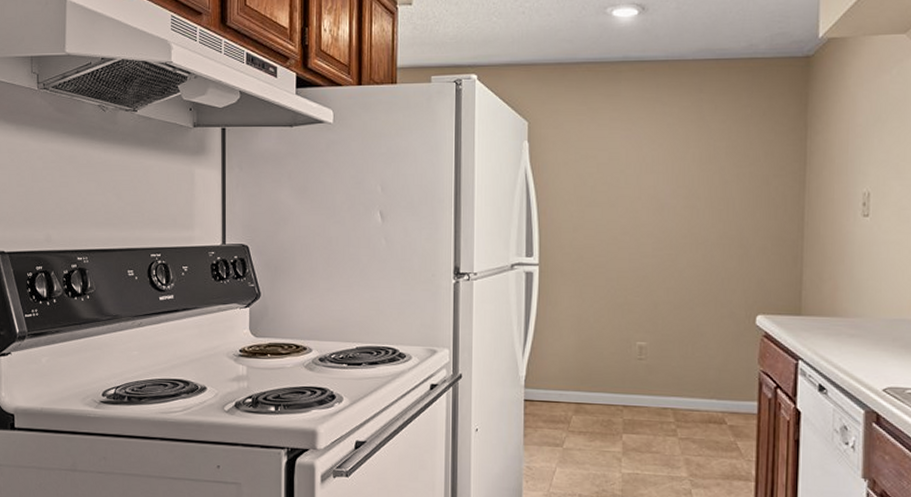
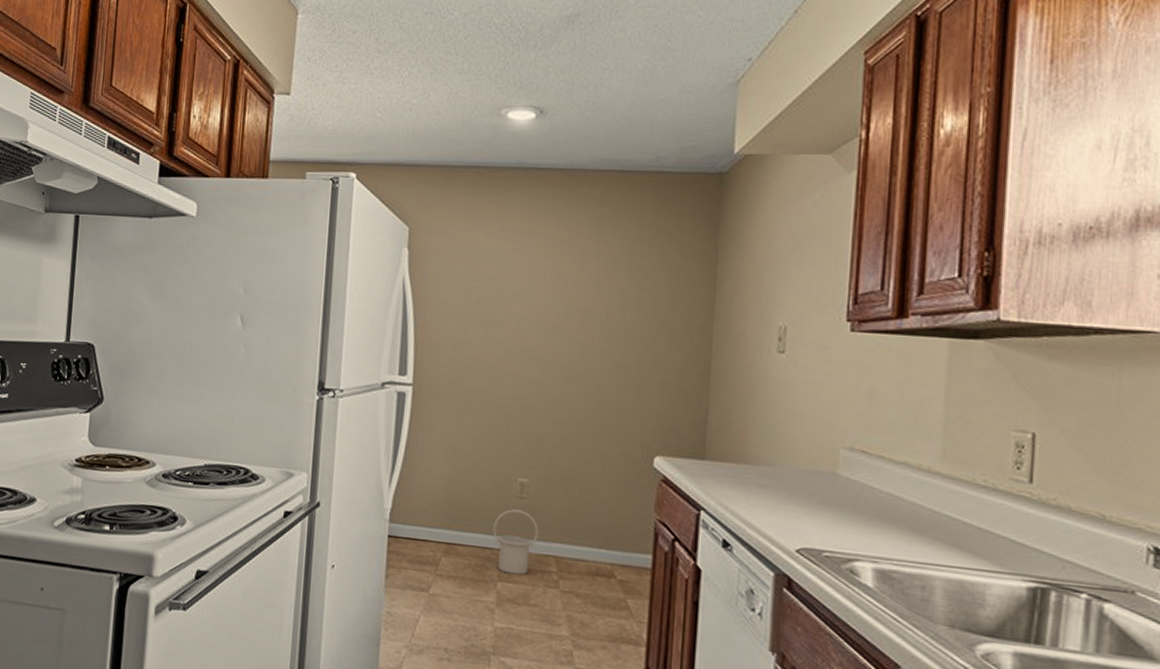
bucket: none [617,369,657,427] -> present [493,509,539,575]

